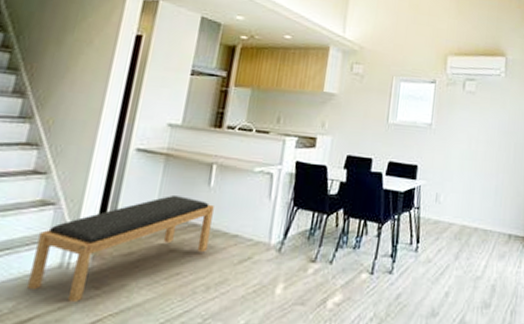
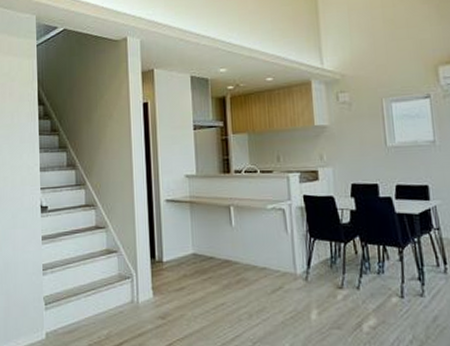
bench: present [27,196,214,302] -> none [112,237,242,329]

